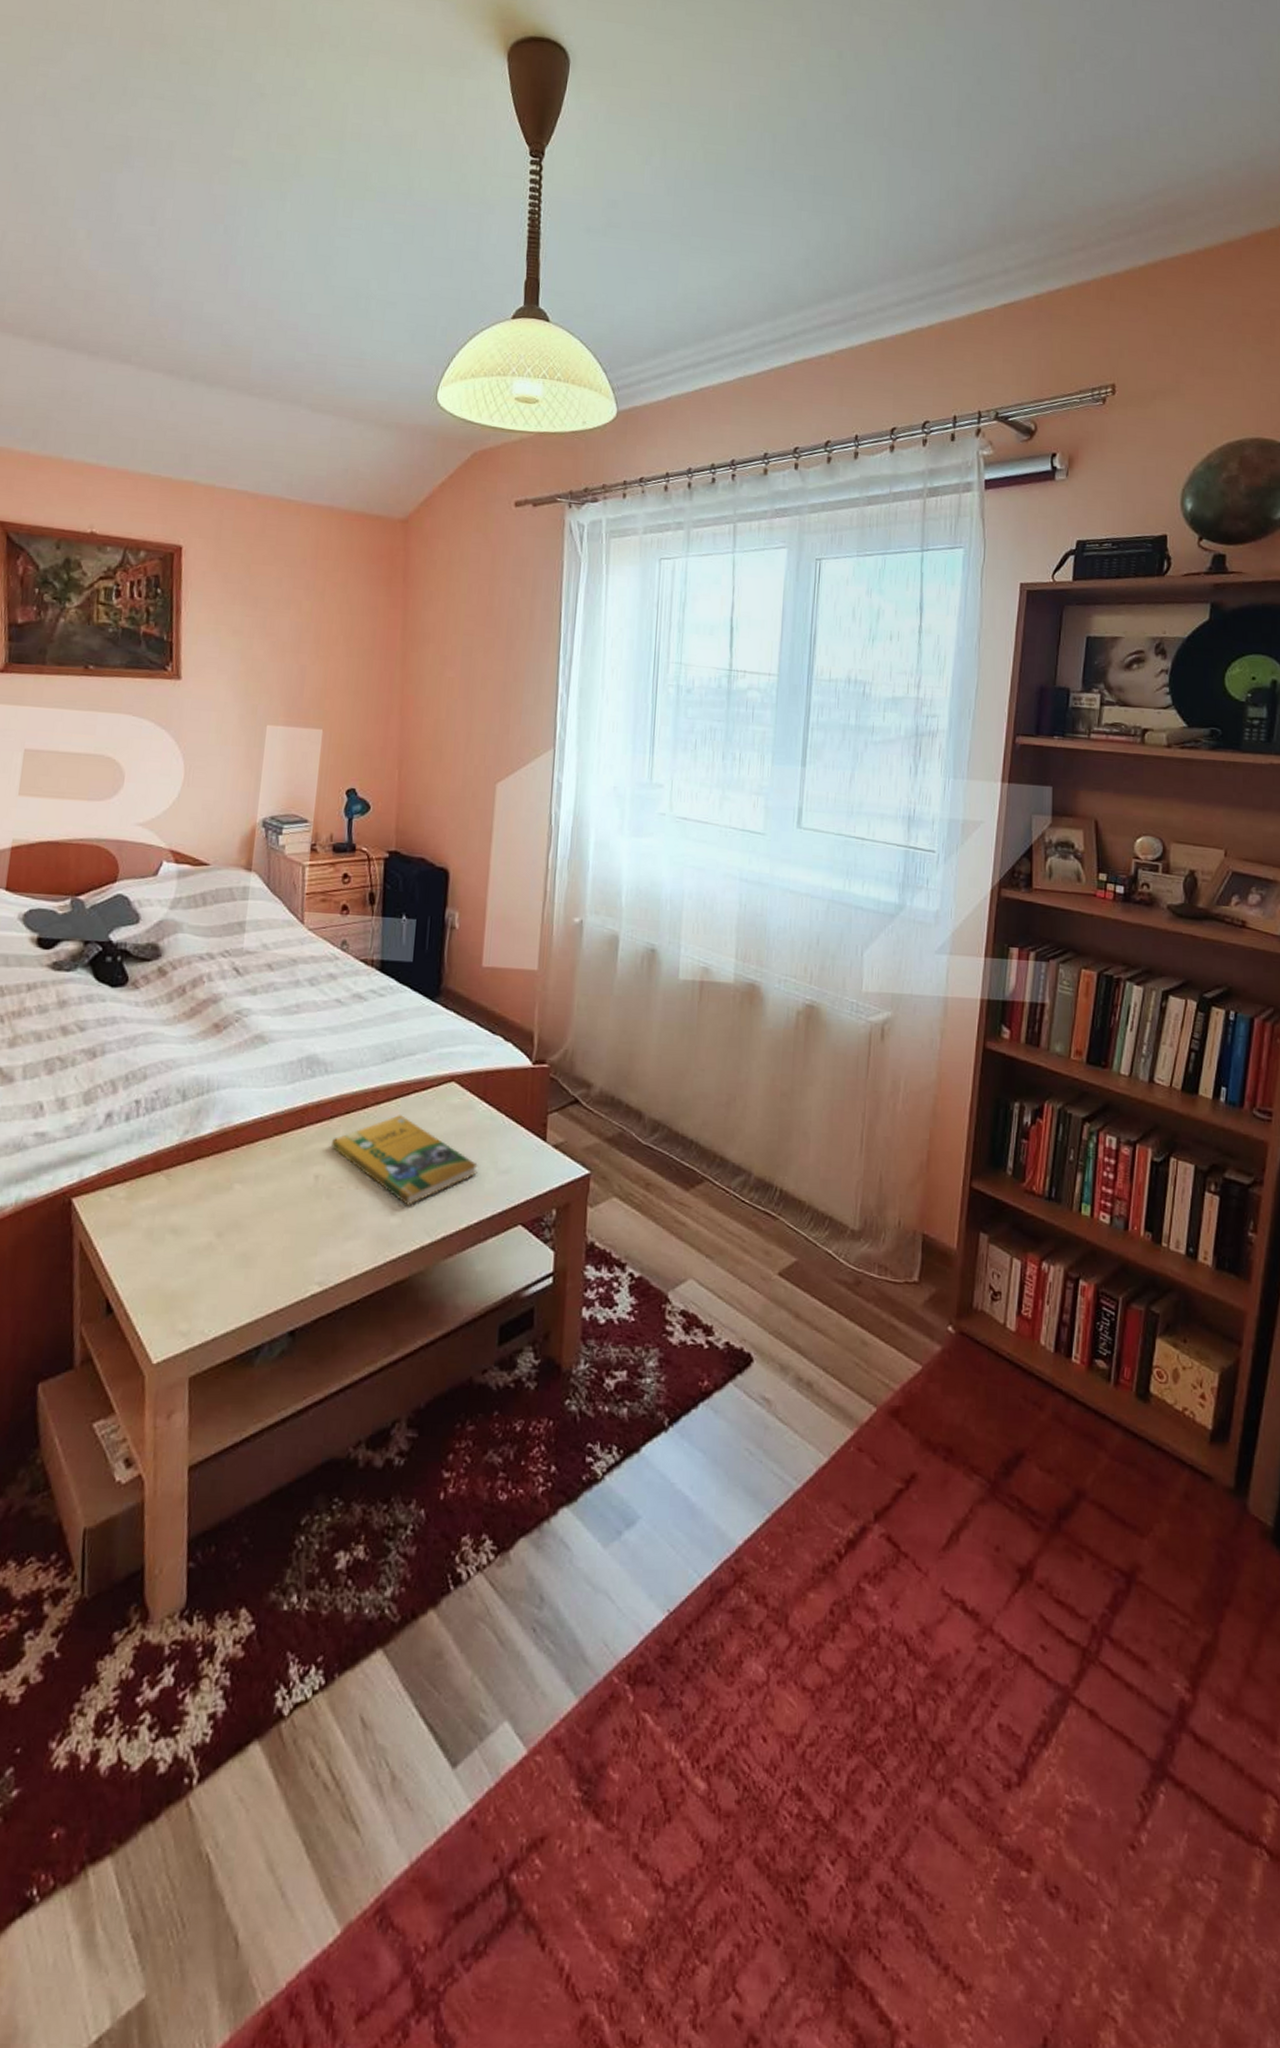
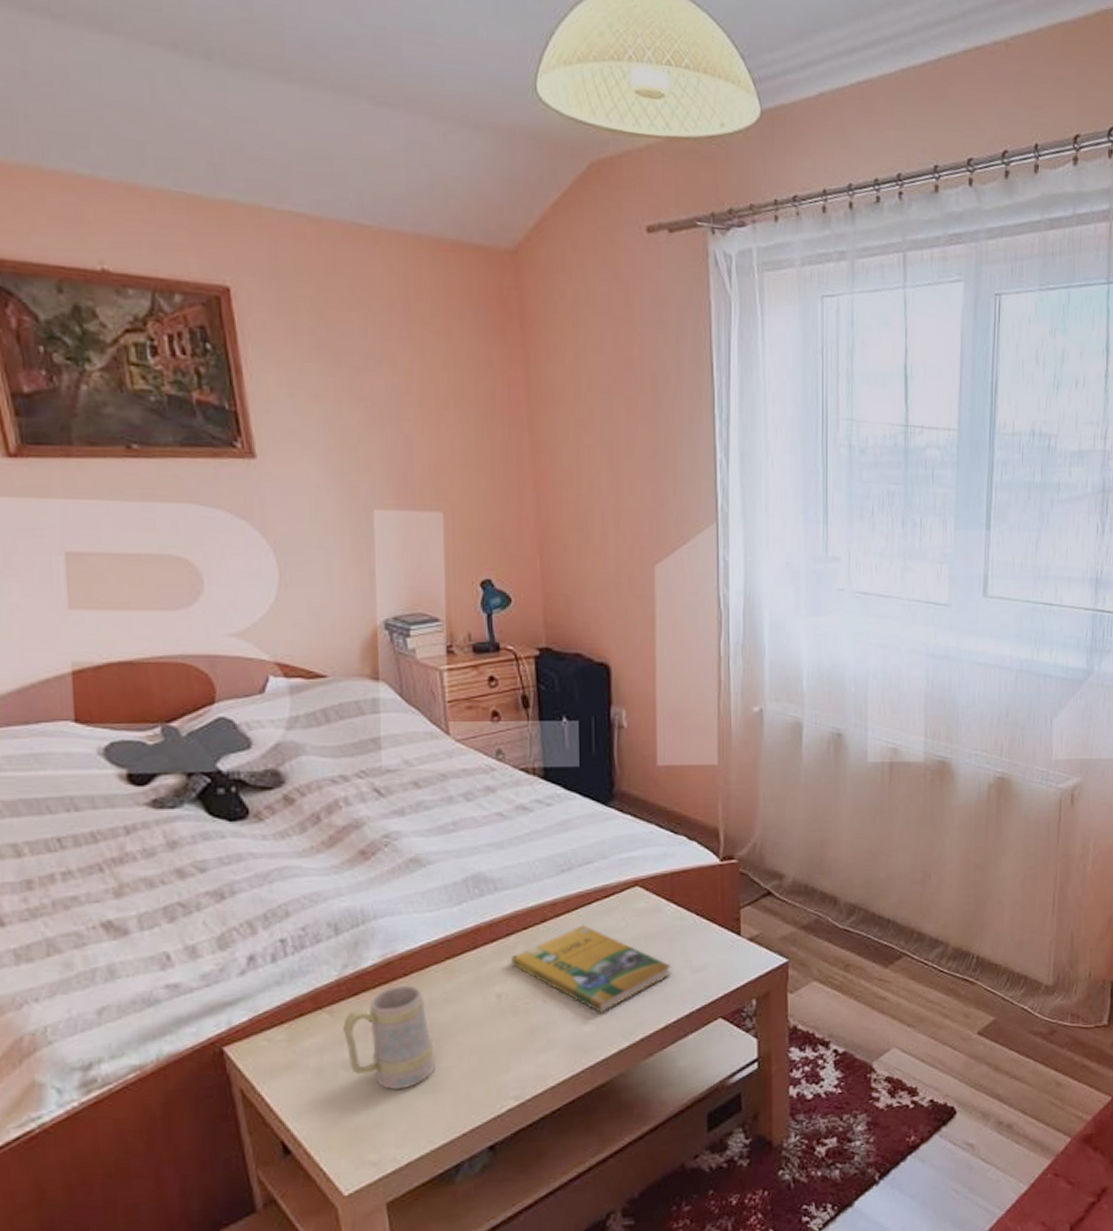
mug: none [175,1156,253,1260] -> present [343,985,435,1089]

